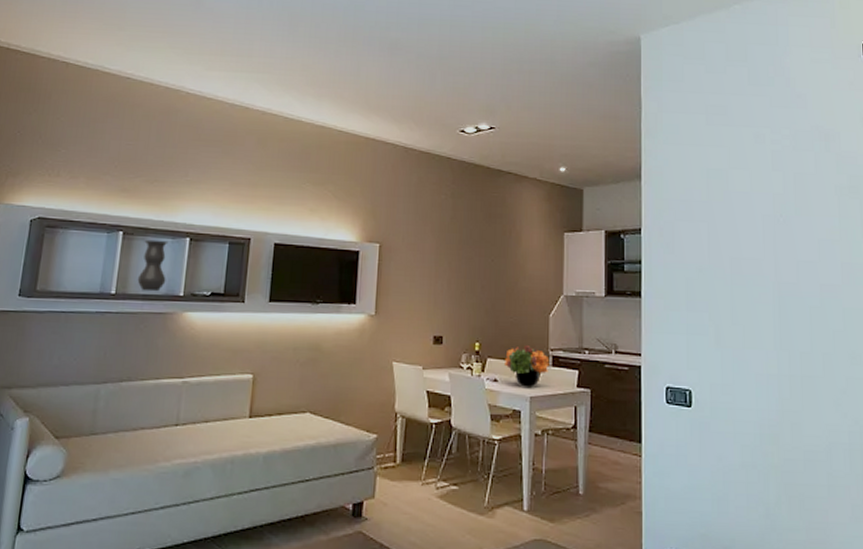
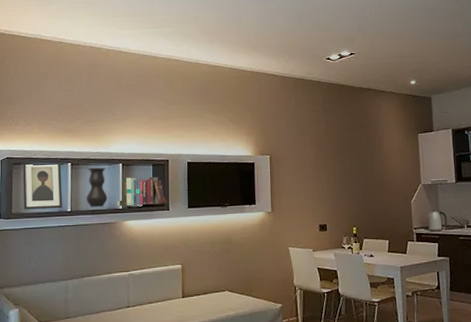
picture frame: none [52,228,110,289] -> present [22,164,63,210]
books: none [176,256,243,295] -> present [116,176,167,207]
flower arrangement: present [503,344,550,389] -> none [377,226,414,261]
kettle: none [568,329,591,357] -> present [428,210,447,233]

